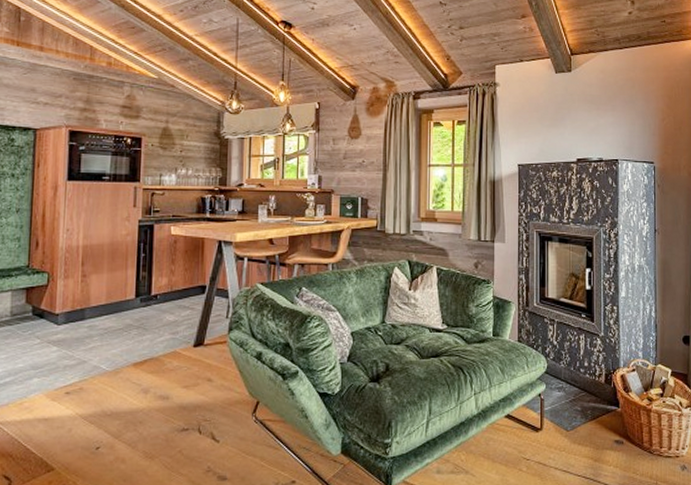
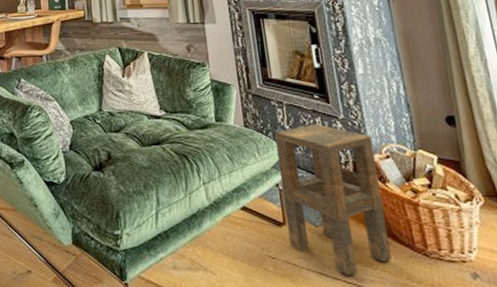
side table: none [543,340,624,472] -> present [274,123,392,276]

